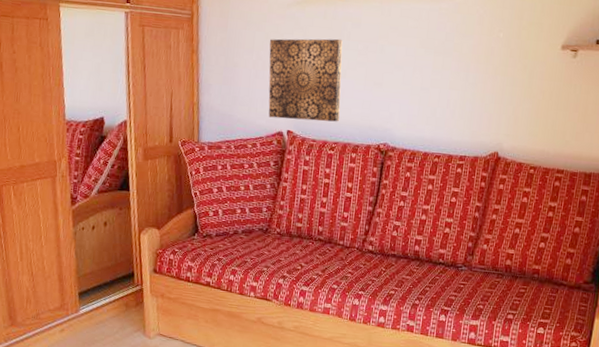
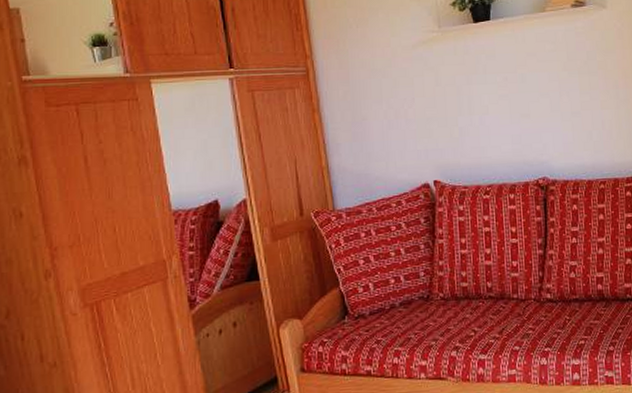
wall art: present [268,38,343,122] -> none [399,74,491,170]

